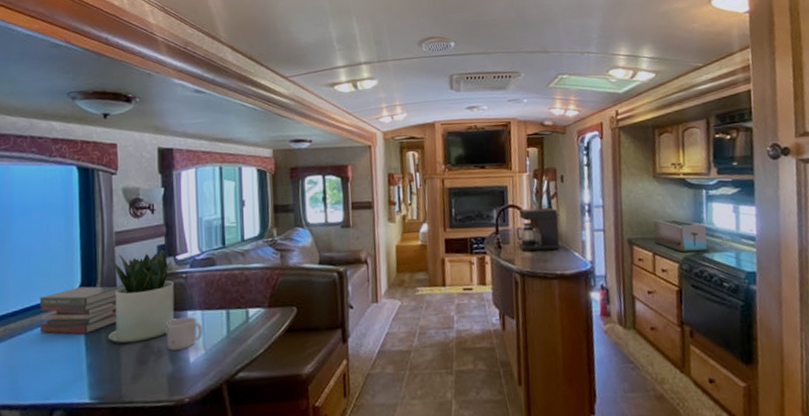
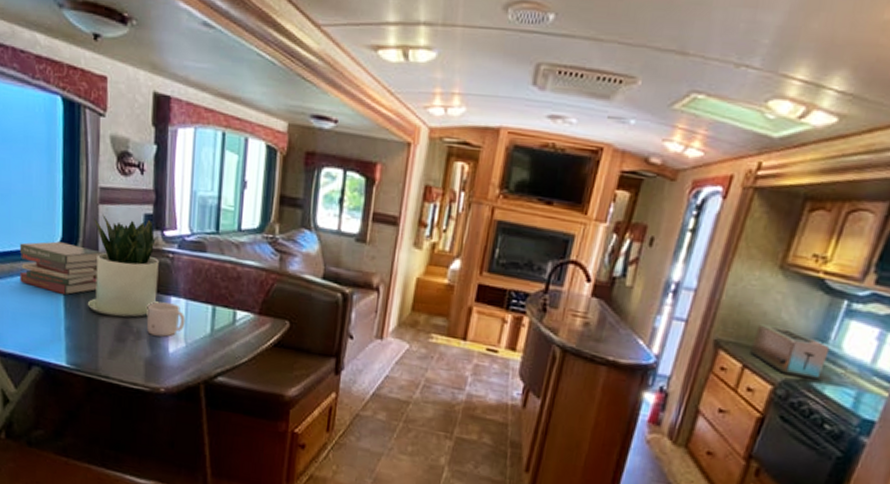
coffee maker: present [516,207,560,252] -> none [568,268,633,331]

